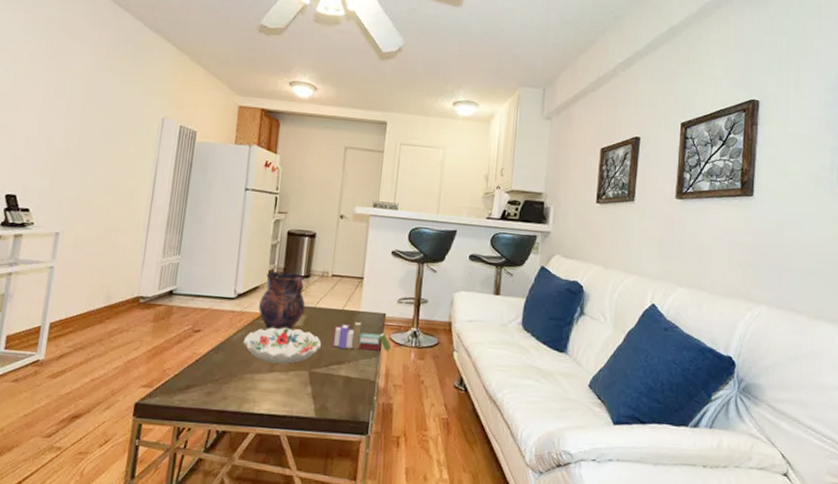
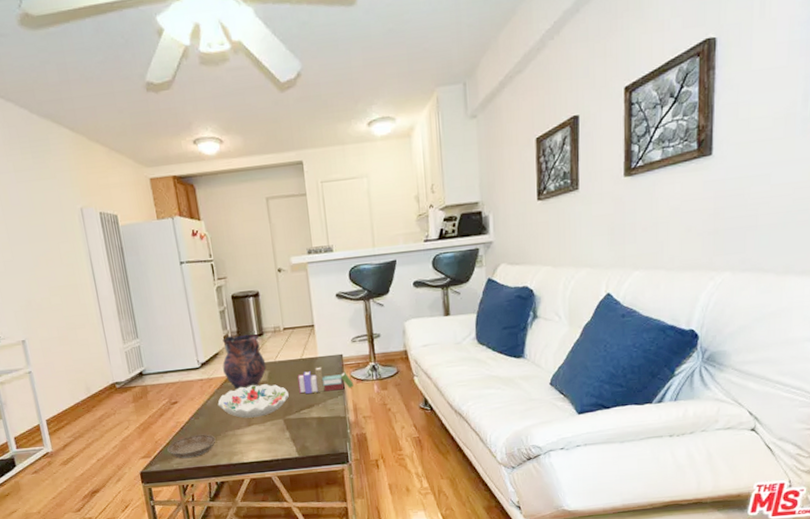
saucer: none [173,371,231,397] -> present [167,434,216,459]

